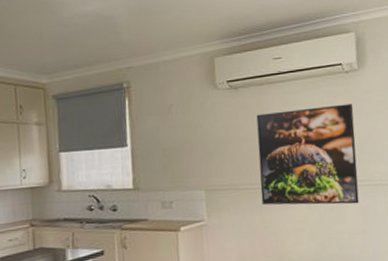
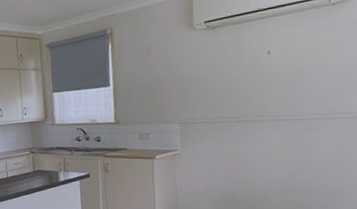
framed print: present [256,103,359,206] -> none [232,36,338,137]

